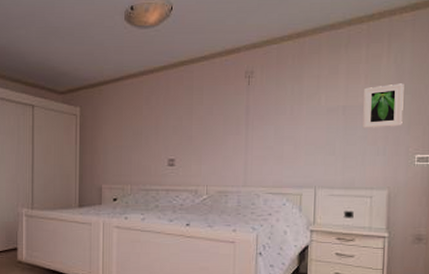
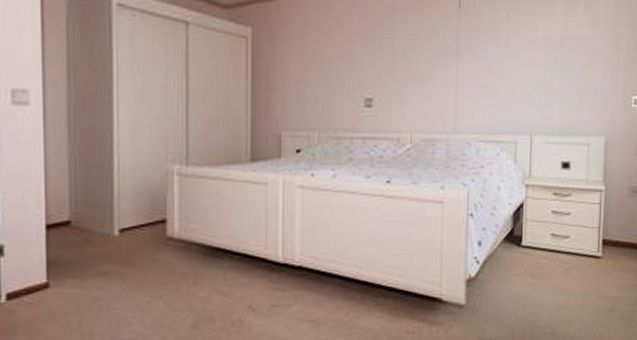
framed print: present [363,83,404,128] -> none [581,13,623,65]

